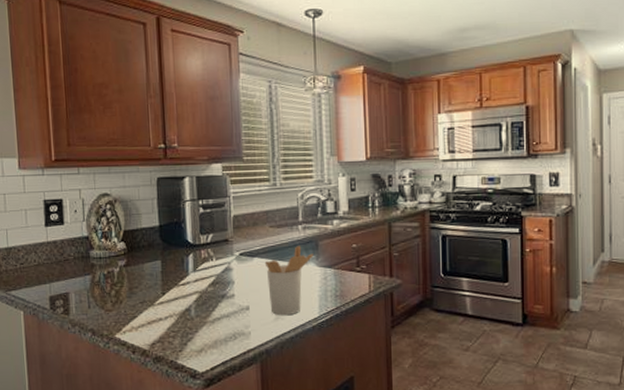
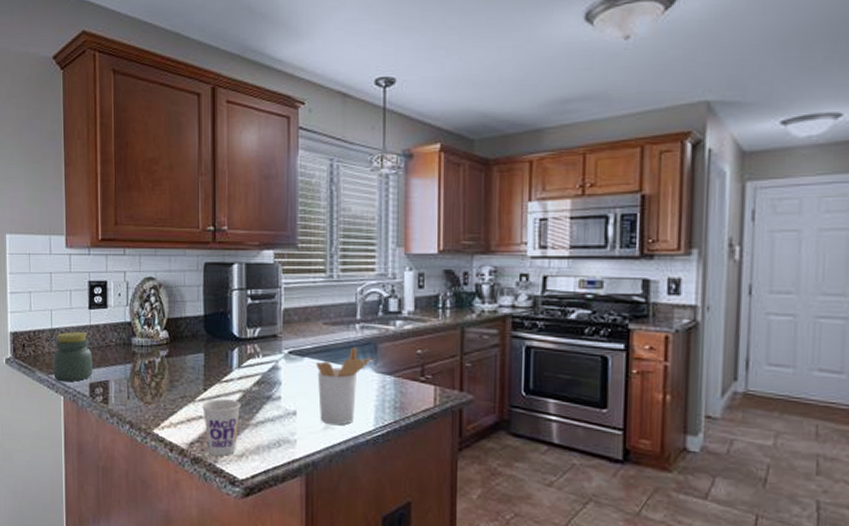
jar: none [10,248,53,298] -> present [53,331,93,382]
cup: none [161,301,198,353] -> present [202,399,241,456]

